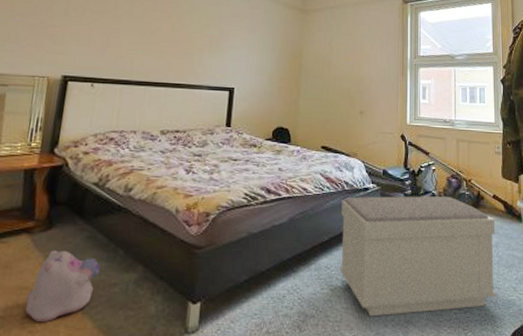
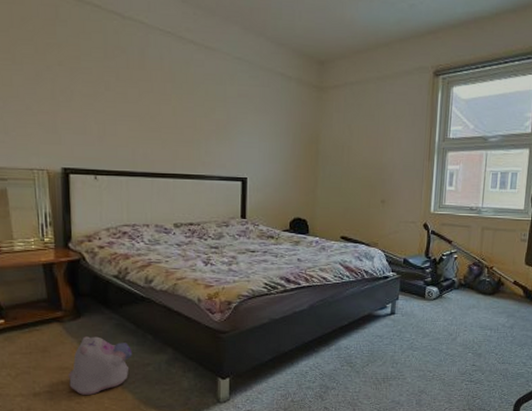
bench: present [339,196,497,317] -> none [358,282,513,388]

